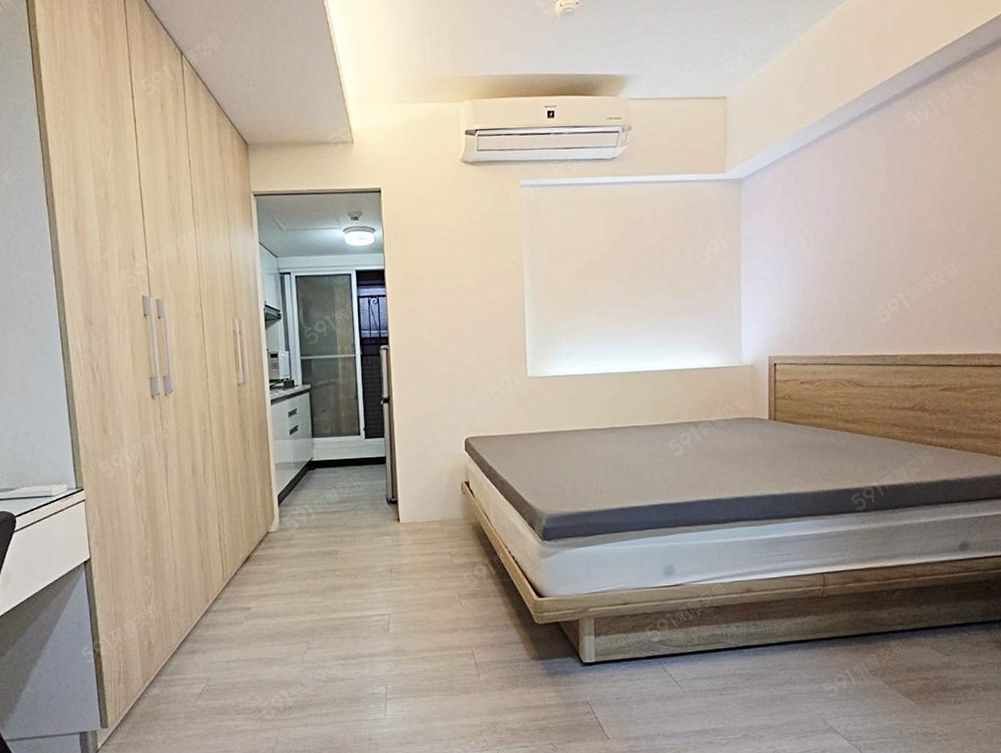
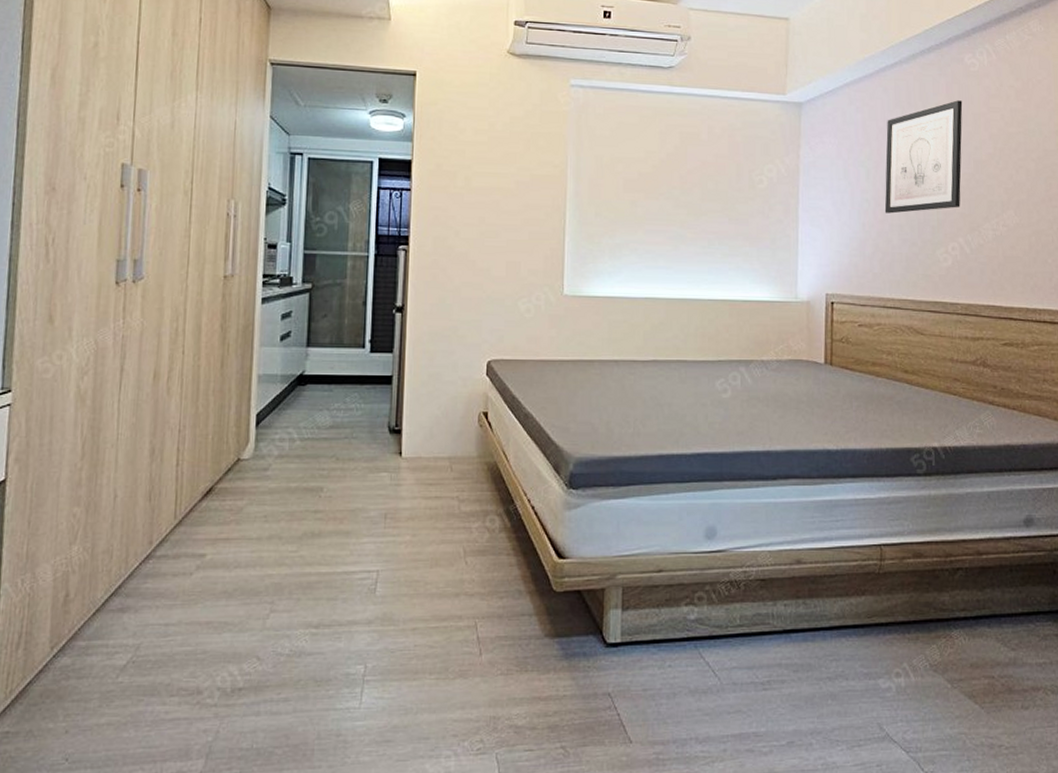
wall art: none [824,159,903,277] -> present [884,100,963,214]

